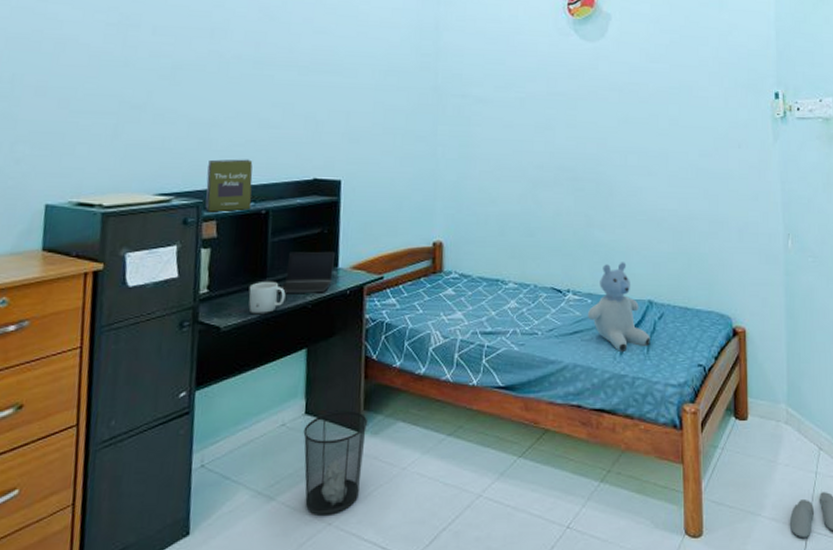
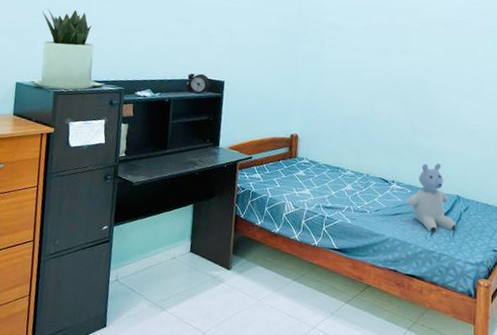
planter: none [73,100,163,211] -> present [34,9,96,90]
books: present [205,159,253,212] -> none [126,58,161,98]
mug: present [248,281,286,315] -> none [153,152,180,176]
laptop computer: present [277,251,335,294] -> none [174,132,217,165]
alarm clock: none [289,172,322,199] -> present [186,73,211,94]
waste bin: present [303,410,367,515] -> none [187,252,235,327]

